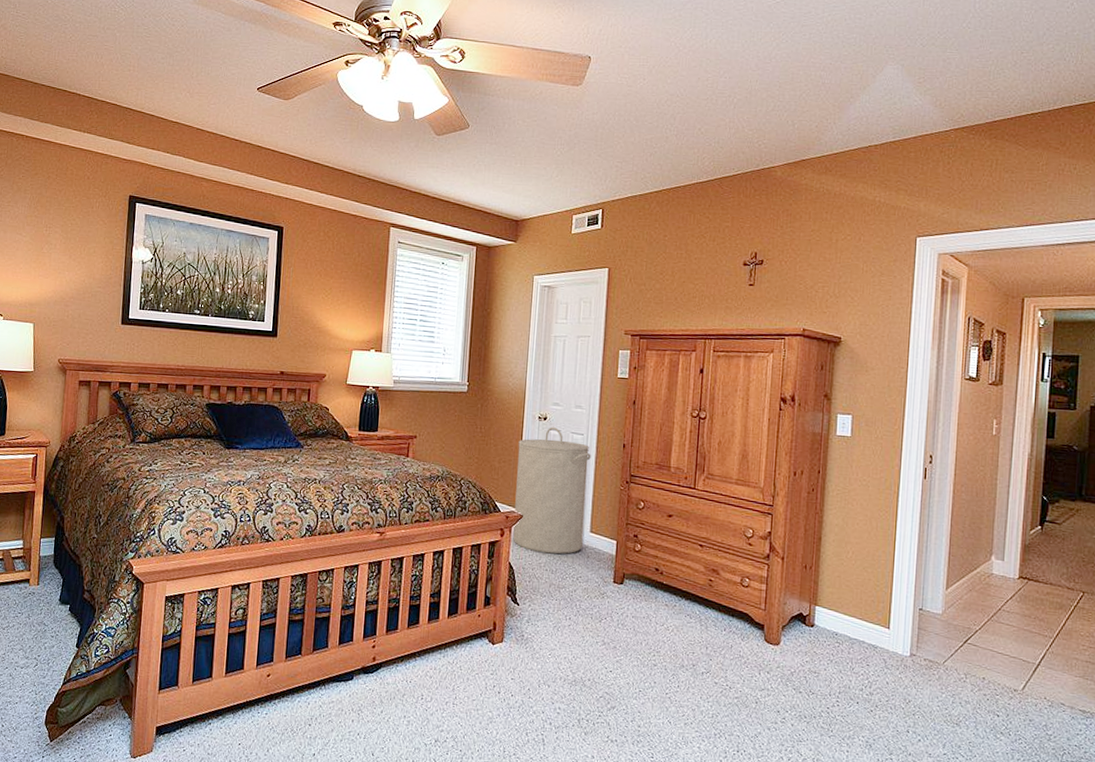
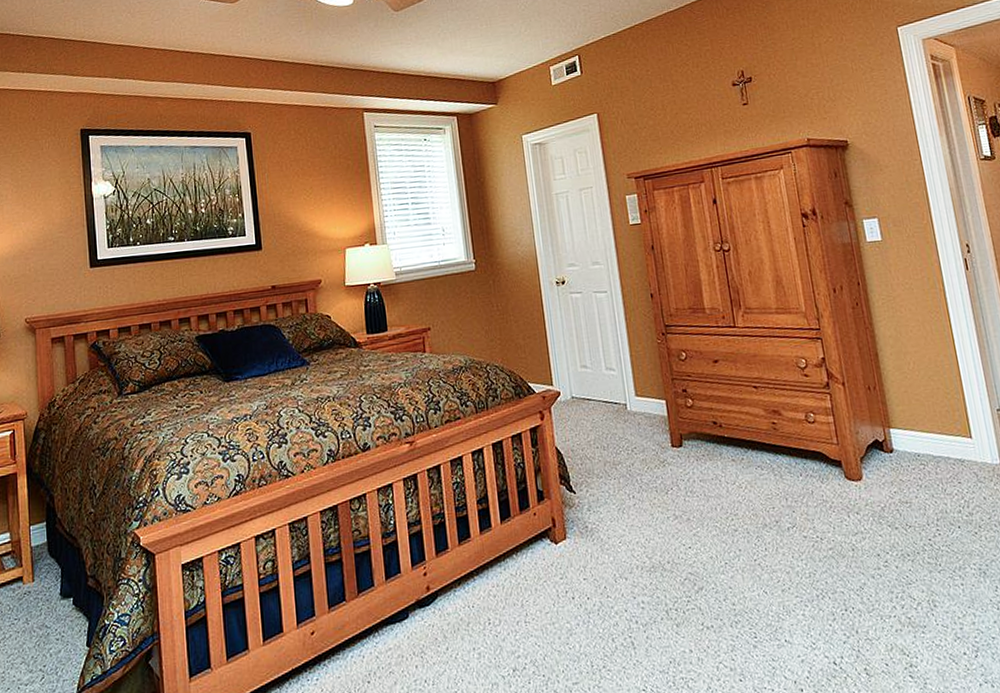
laundry hamper: present [513,427,591,555] -> none [540,289,632,430]

